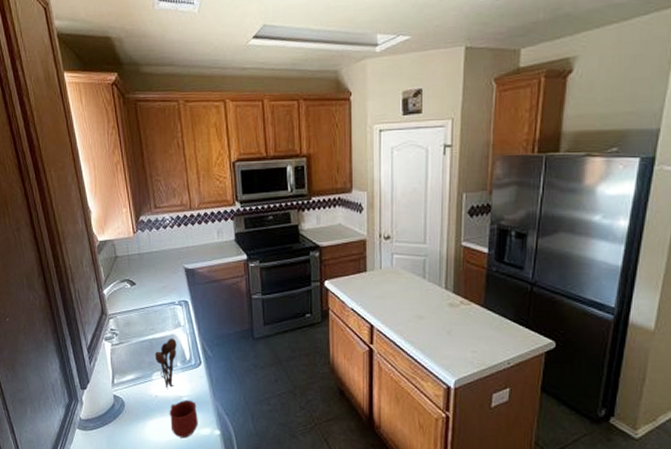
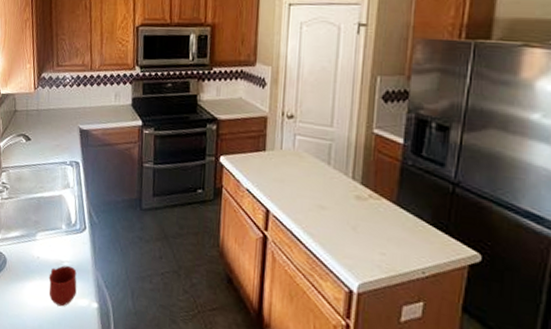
utensil holder: present [155,338,177,389] -> none [41,198,64,251]

